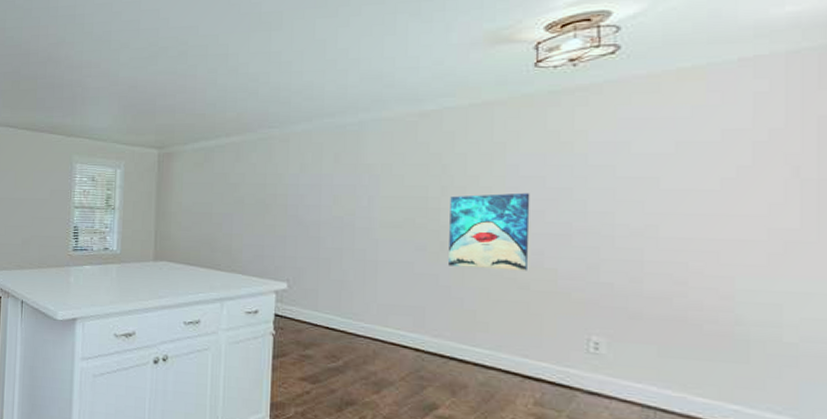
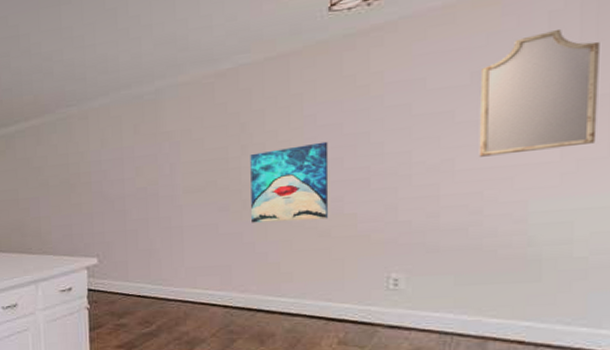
home mirror: none [683,110,805,228] -> present [479,28,600,157]

